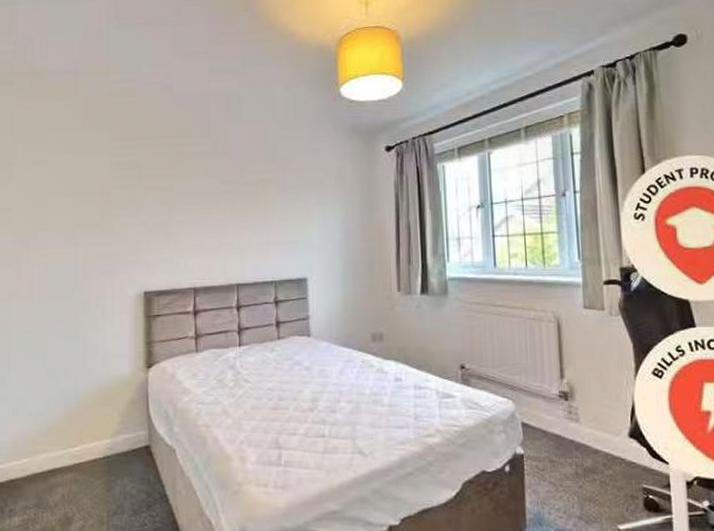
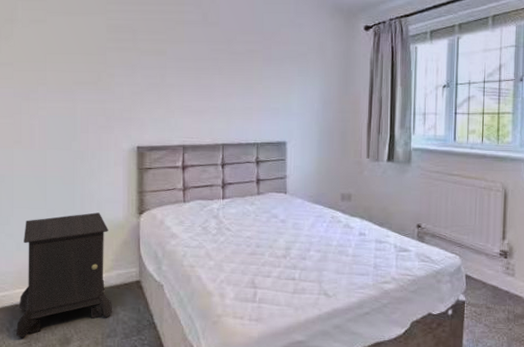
nightstand: none [12,368,120,520] -> present [16,212,113,338]

